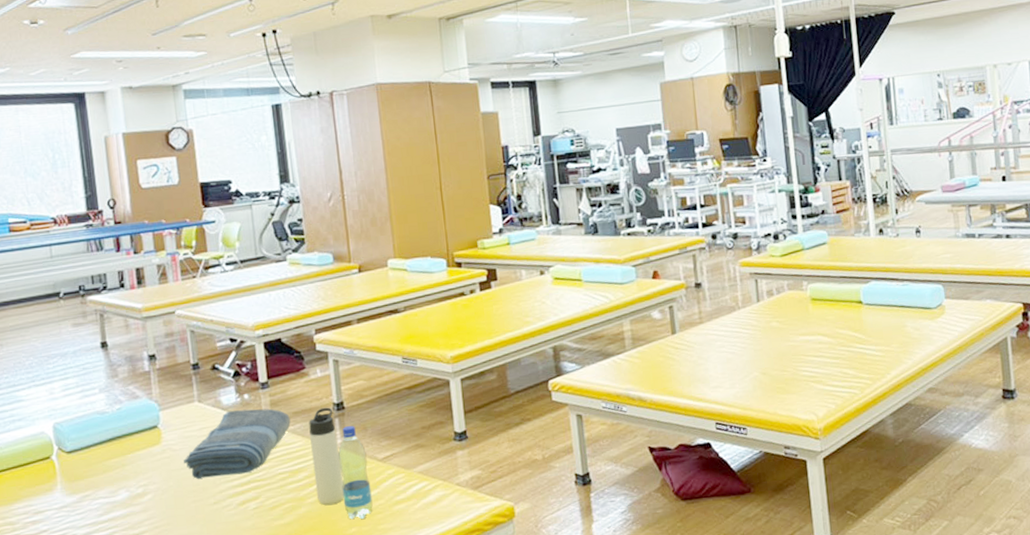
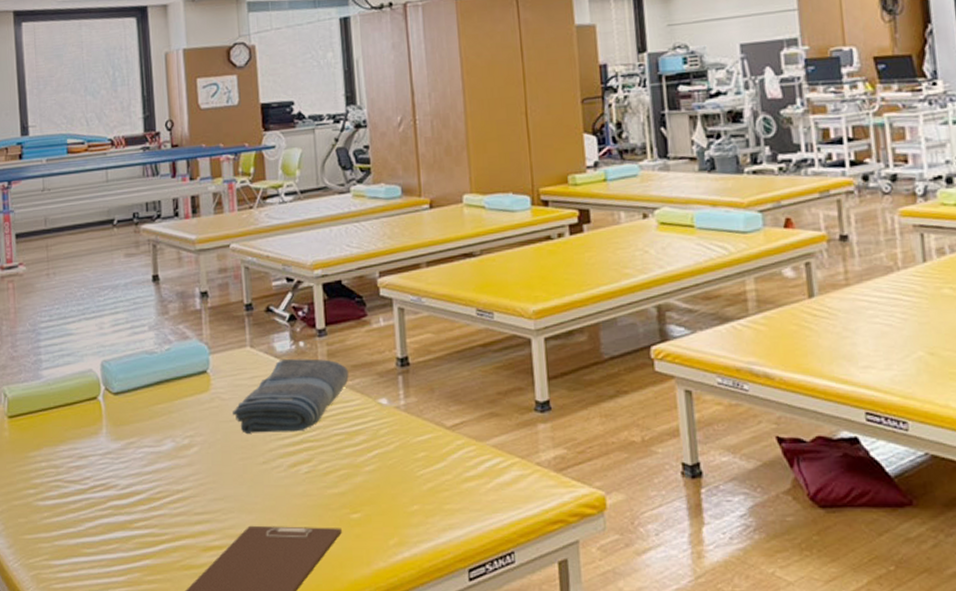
thermos bottle: present [309,407,344,506] -> none [369,362,406,476]
bottle: present [337,425,373,520] -> none [400,384,439,495]

